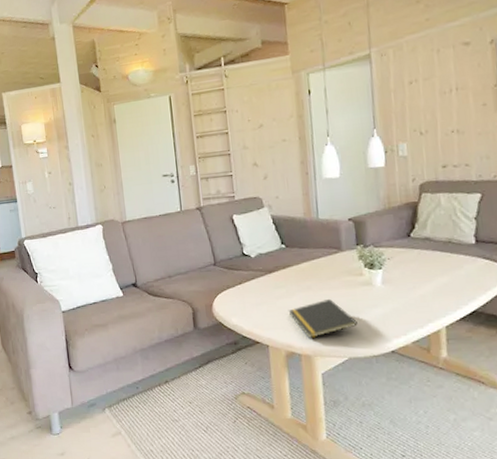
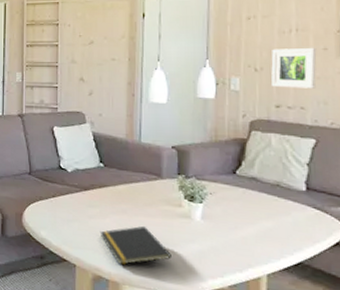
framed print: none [435,104,478,148] -> present [271,47,317,89]

